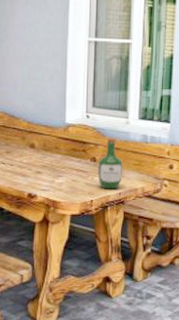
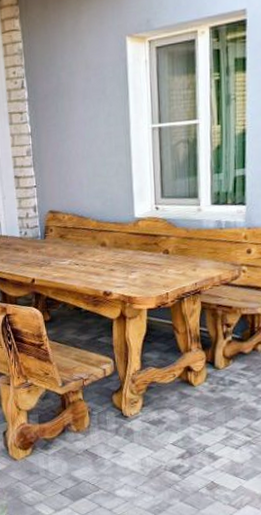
wine bottle: present [98,138,123,189] -> none [171,228,198,281]

